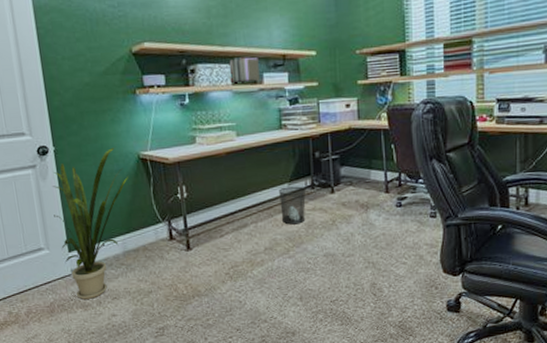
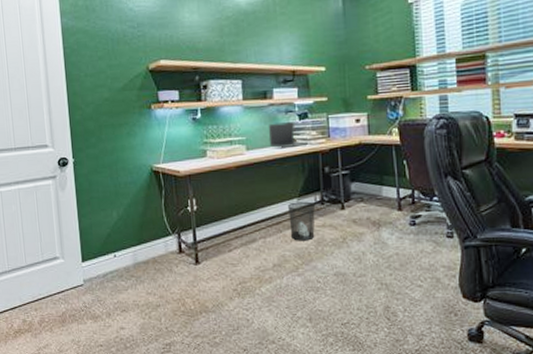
house plant: present [52,148,128,299] -> none [70,160,141,310]
books: present [228,57,260,84] -> none [239,73,270,99]
laptop computer: none [258,107,298,135] -> present [268,122,308,149]

